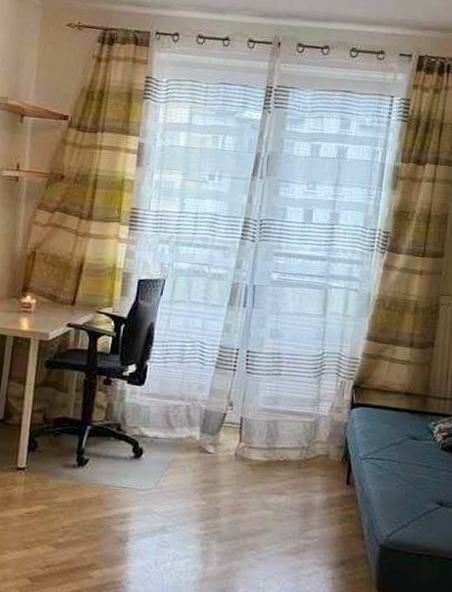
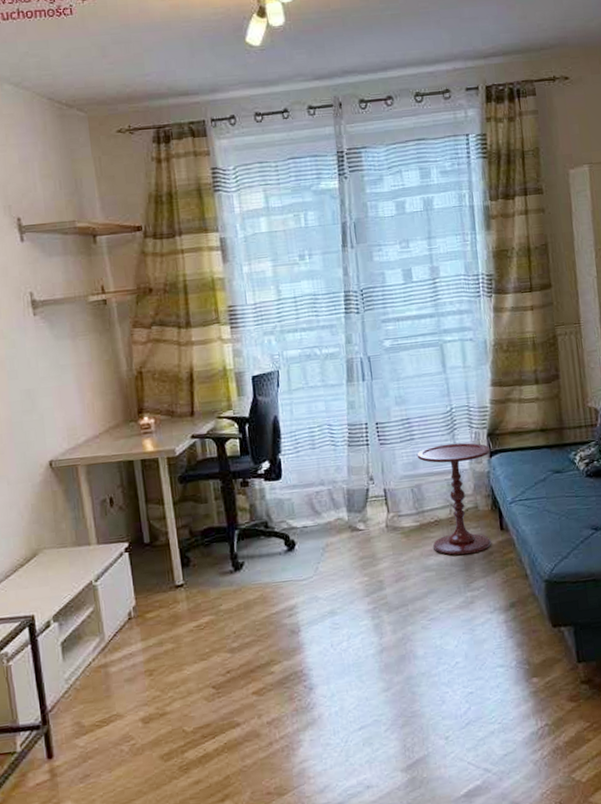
side table: none [277,385,353,502] -> present [416,442,491,555]

